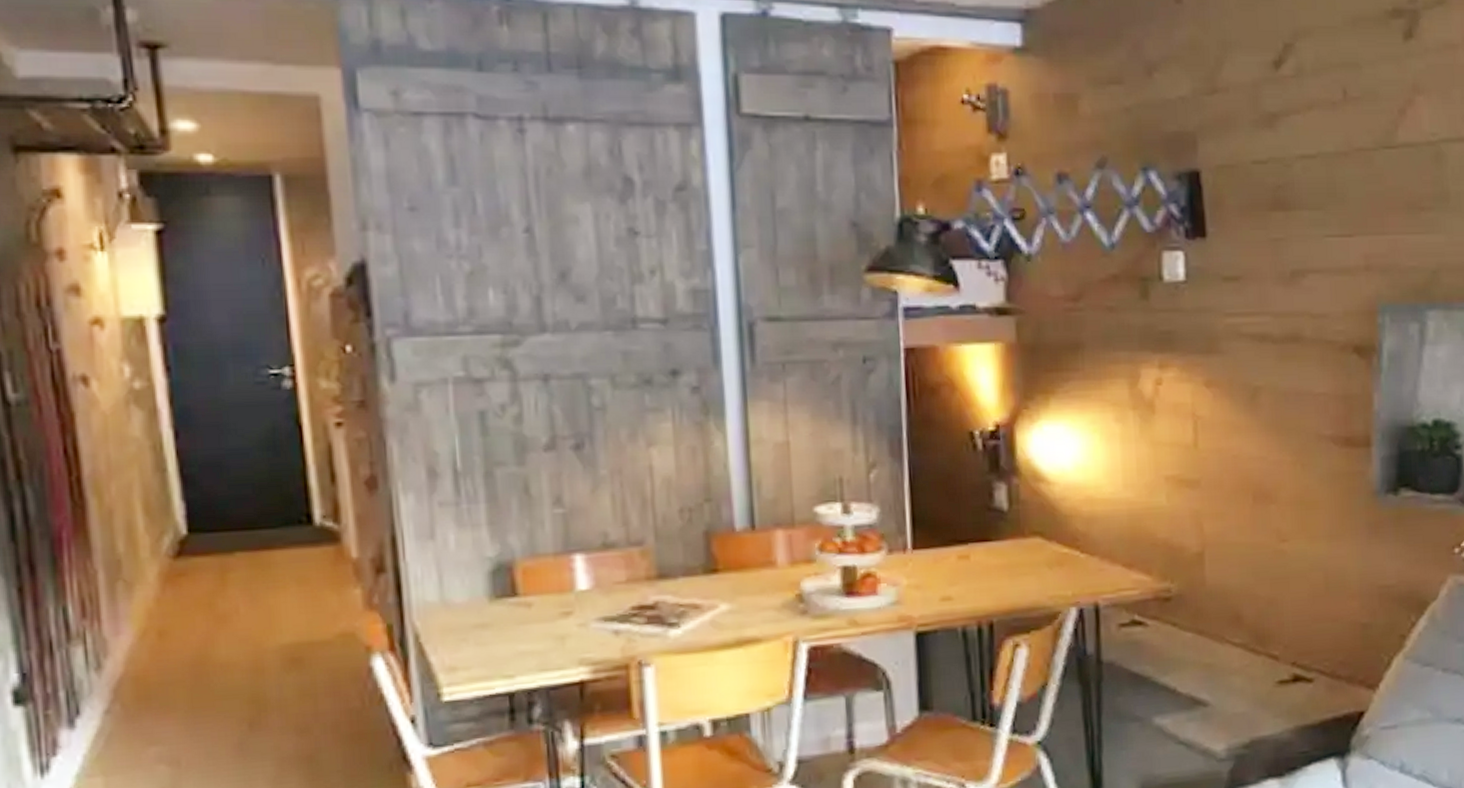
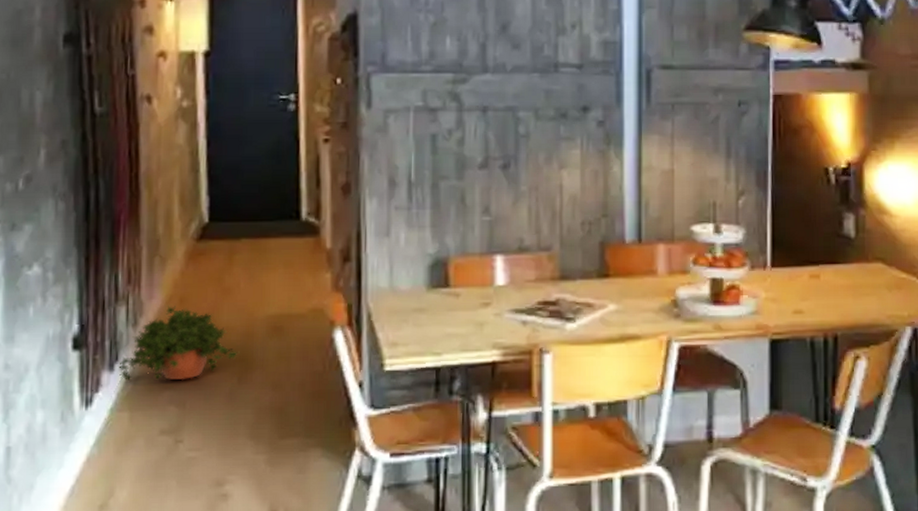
potted plant: none [81,641,248,738] -> present [118,306,240,381]

